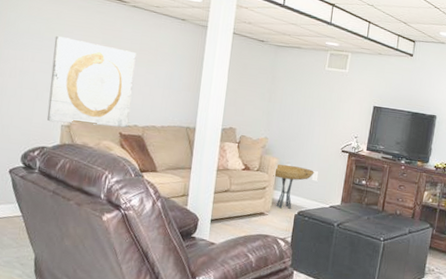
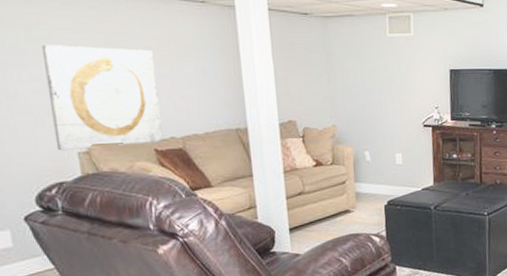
side table: present [273,164,315,209] -> none [351,151,398,202]

